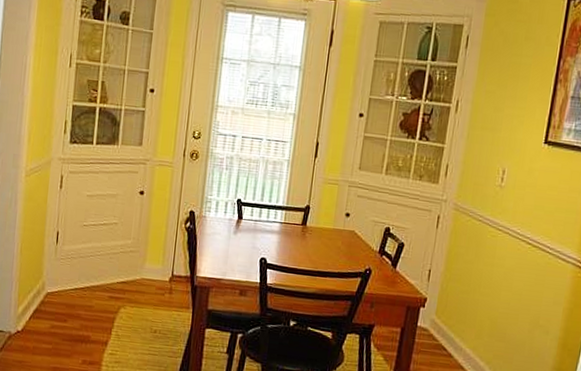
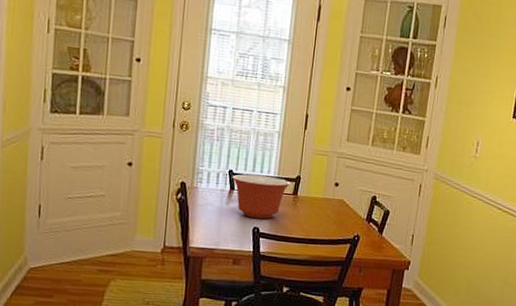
mixing bowl: none [240,203,299,250] -> present [232,174,290,219]

